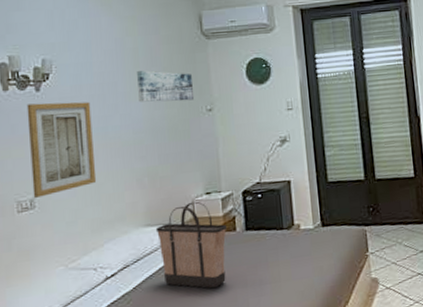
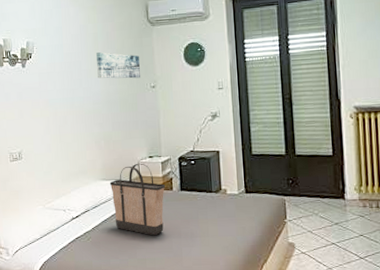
wall art: present [26,101,97,198] -> none [16,76,66,151]

